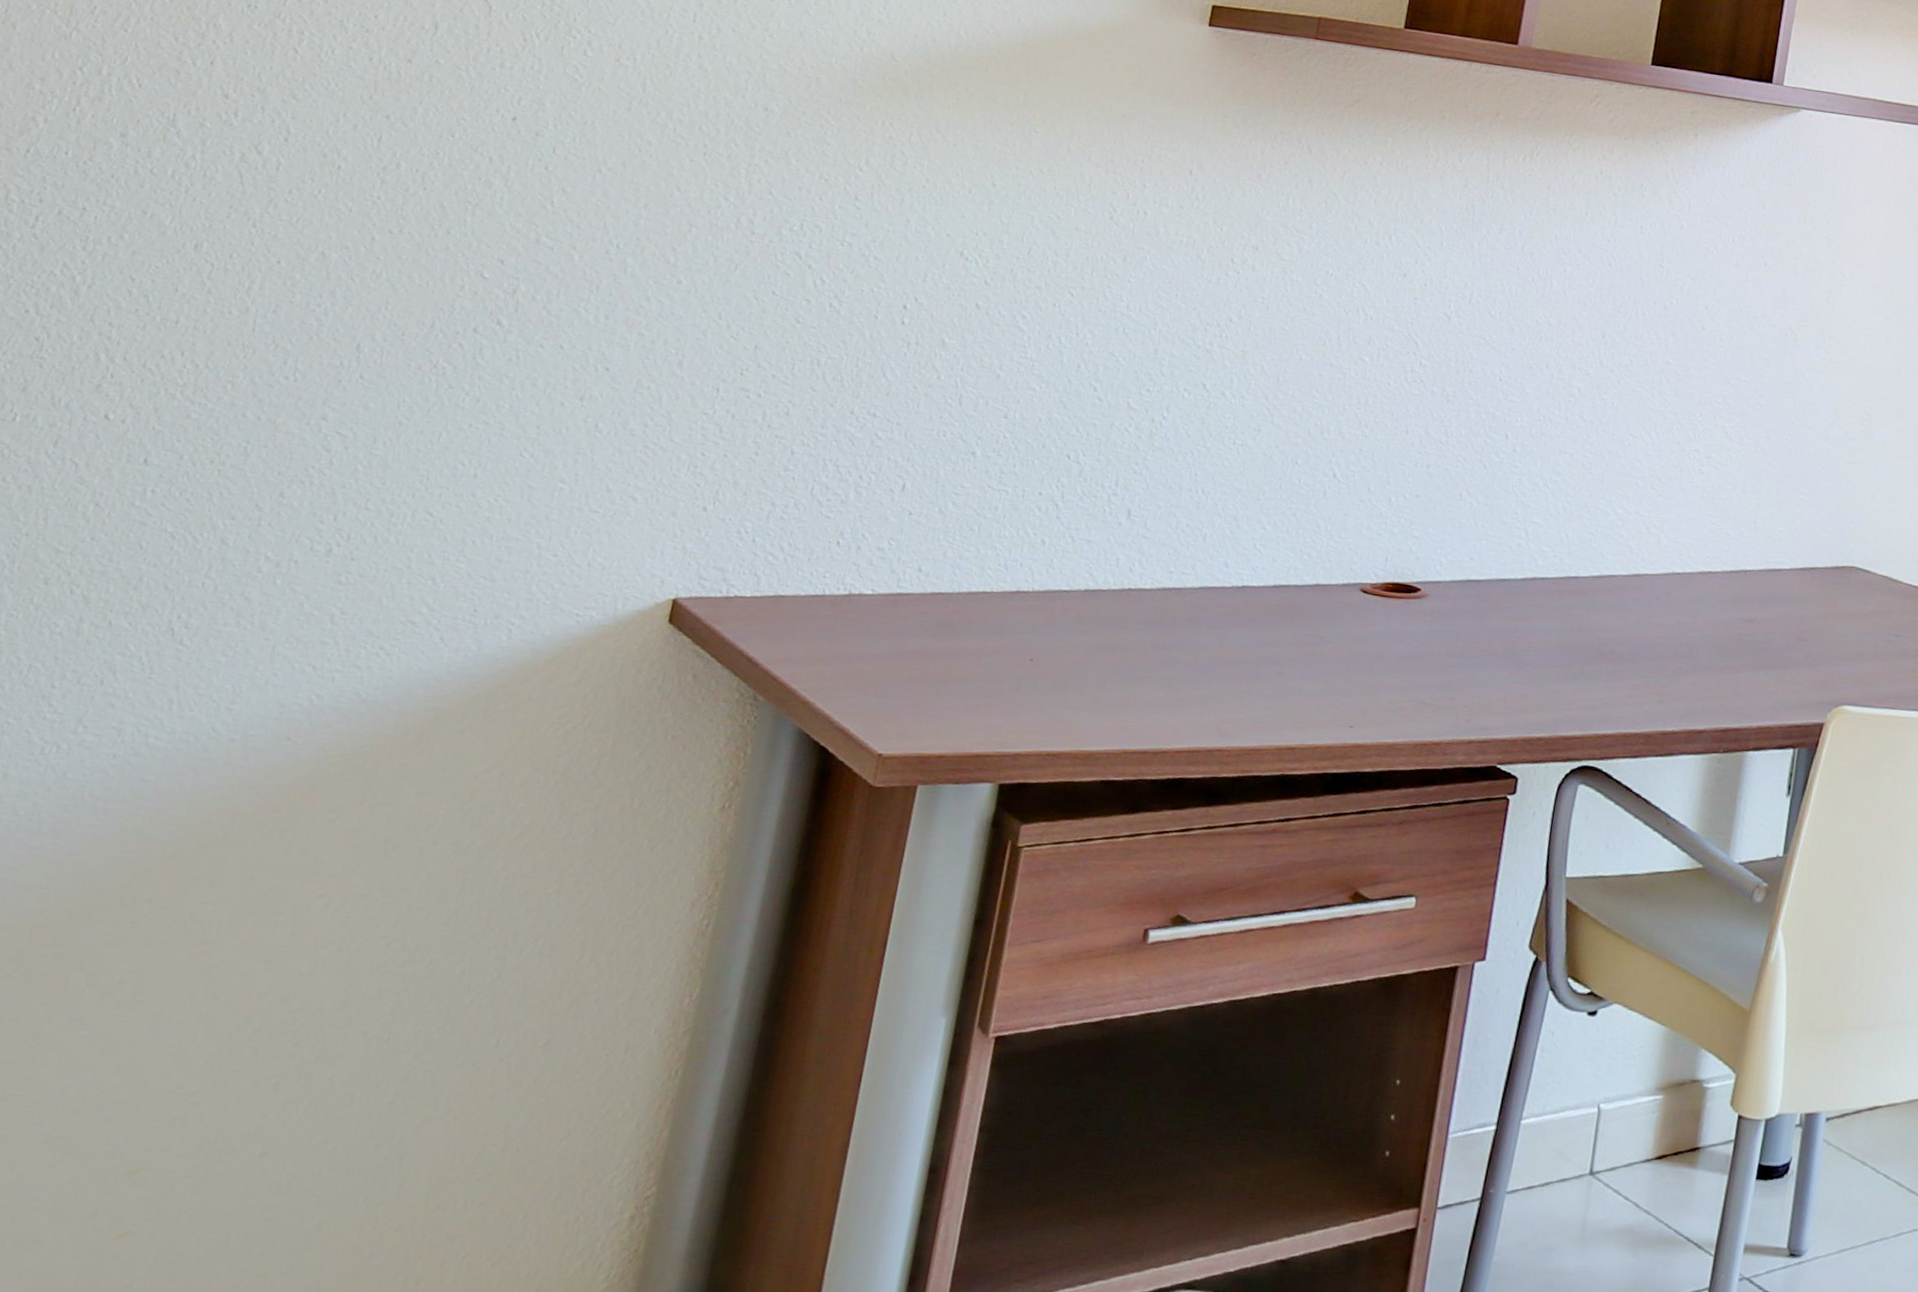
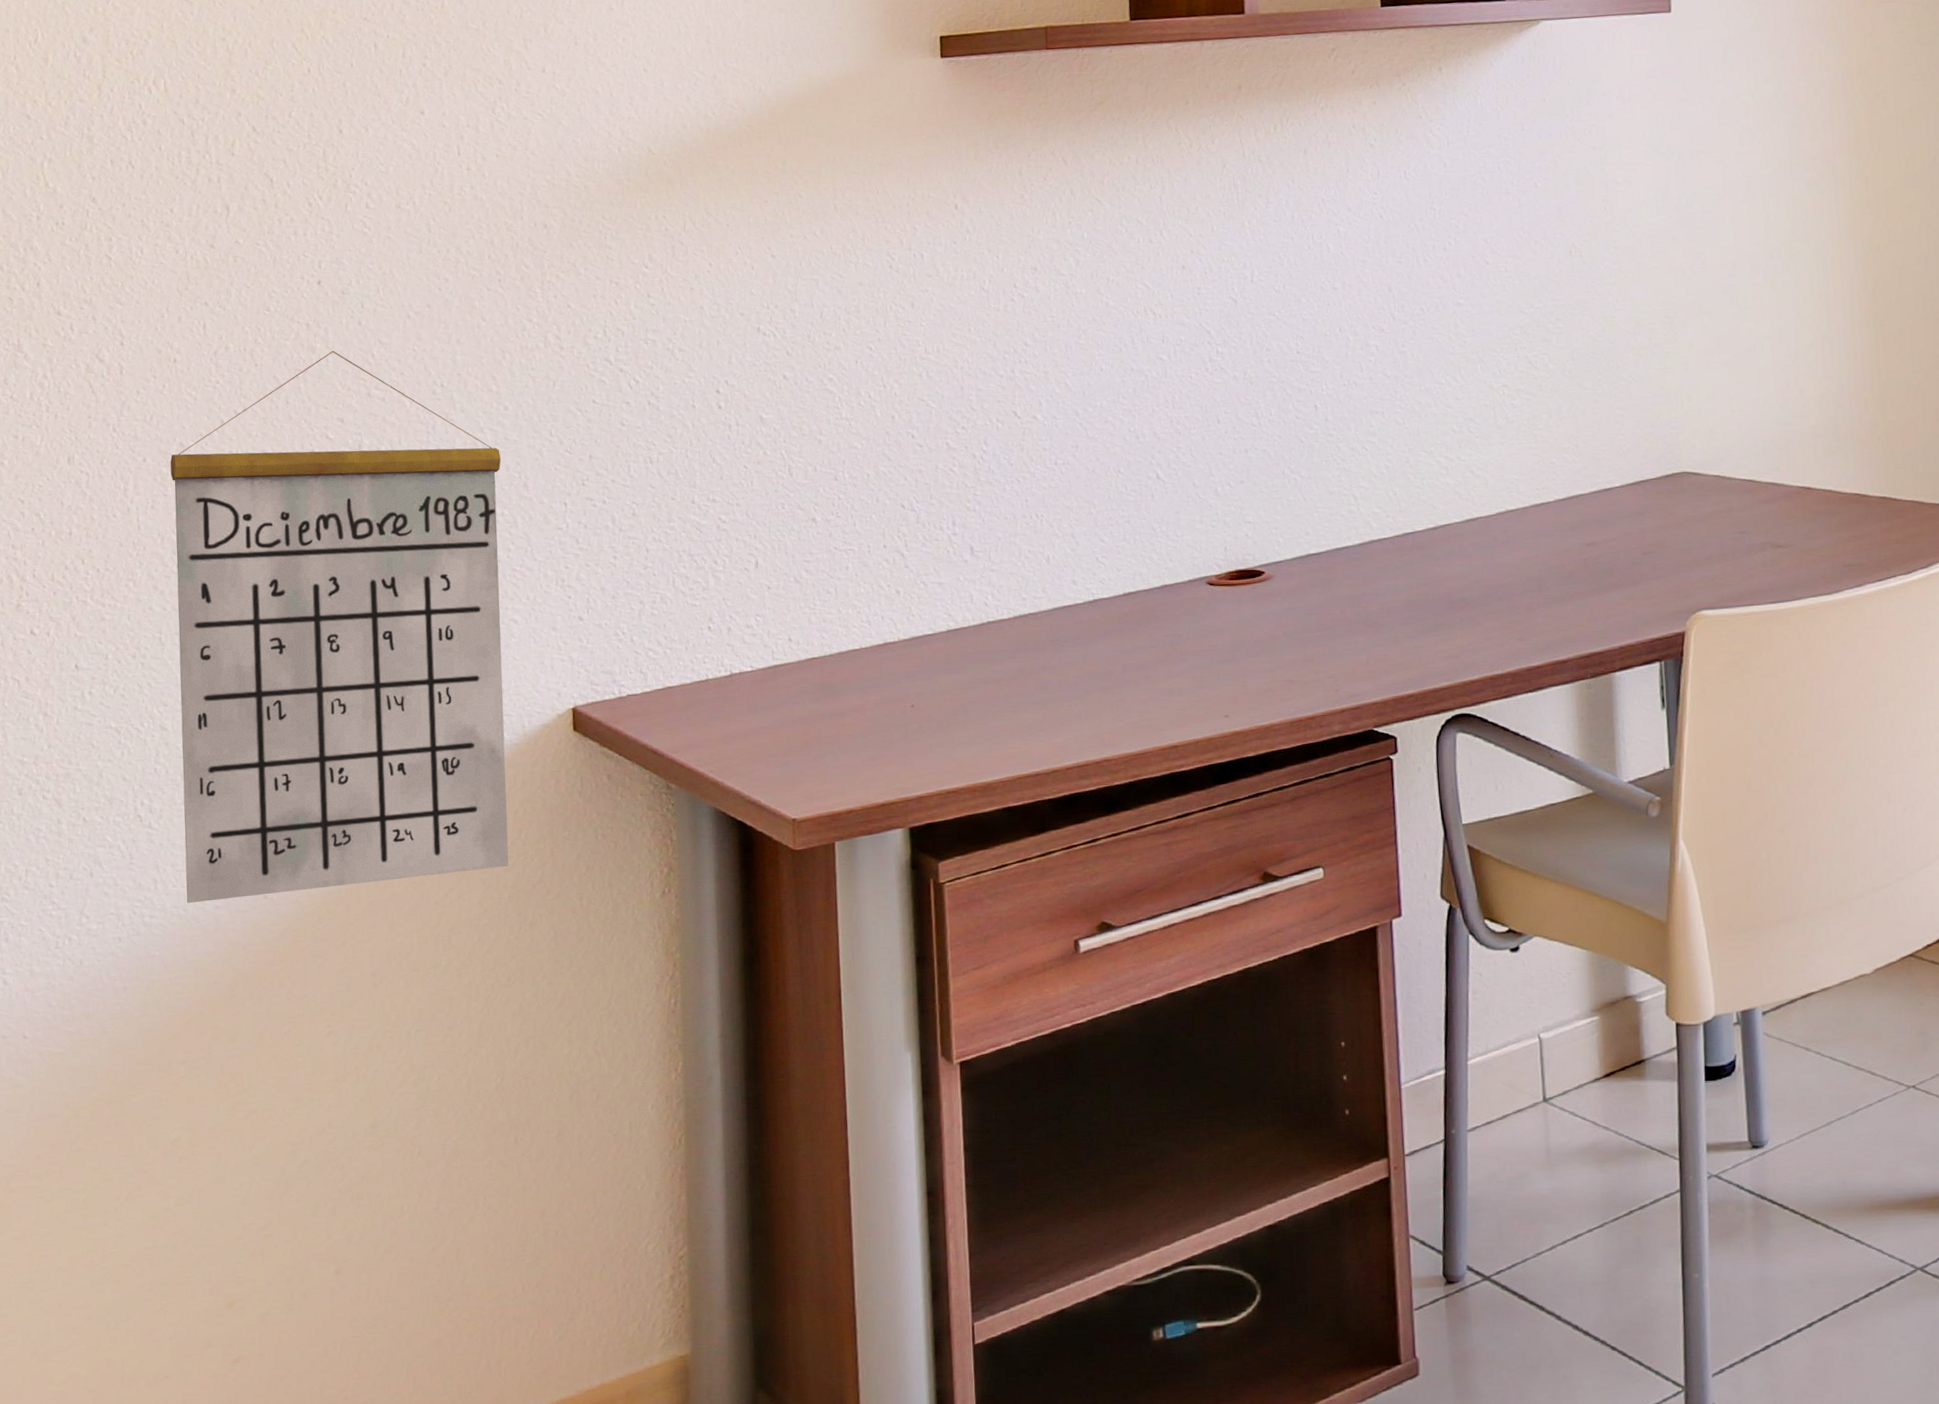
calendar: none [200,189,662,752] -> present [170,350,509,904]

